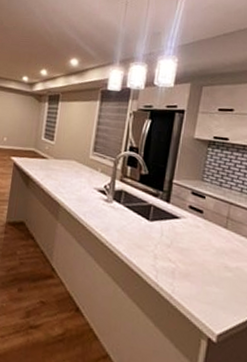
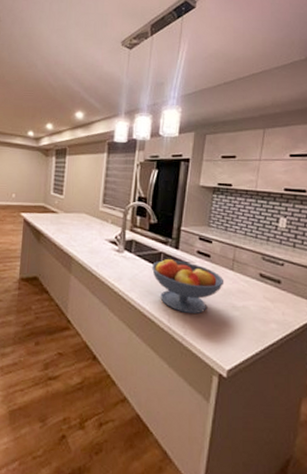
fruit bowl: none [141,212,217,272] -> present [152,259,225,315]

